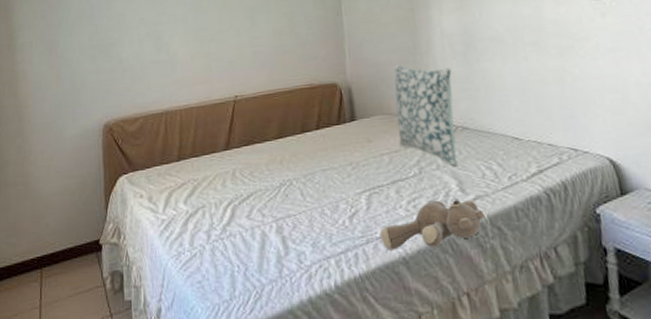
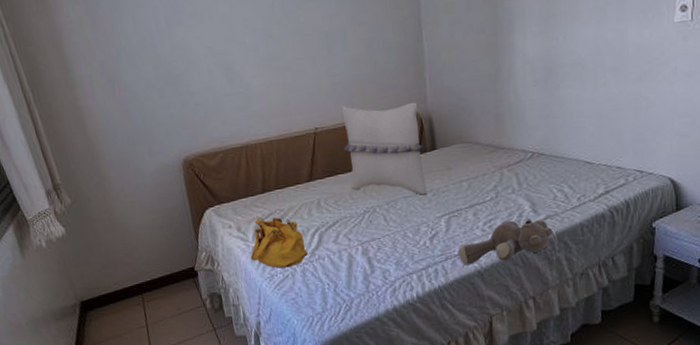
handbag: none [158,187,219,245] -> present [250,217,308,269]
pillow: none [261,72,346,169] -> present [341,101,427,195]
pillow: present [394,64,457,167] -> none [475,92,532,190]

